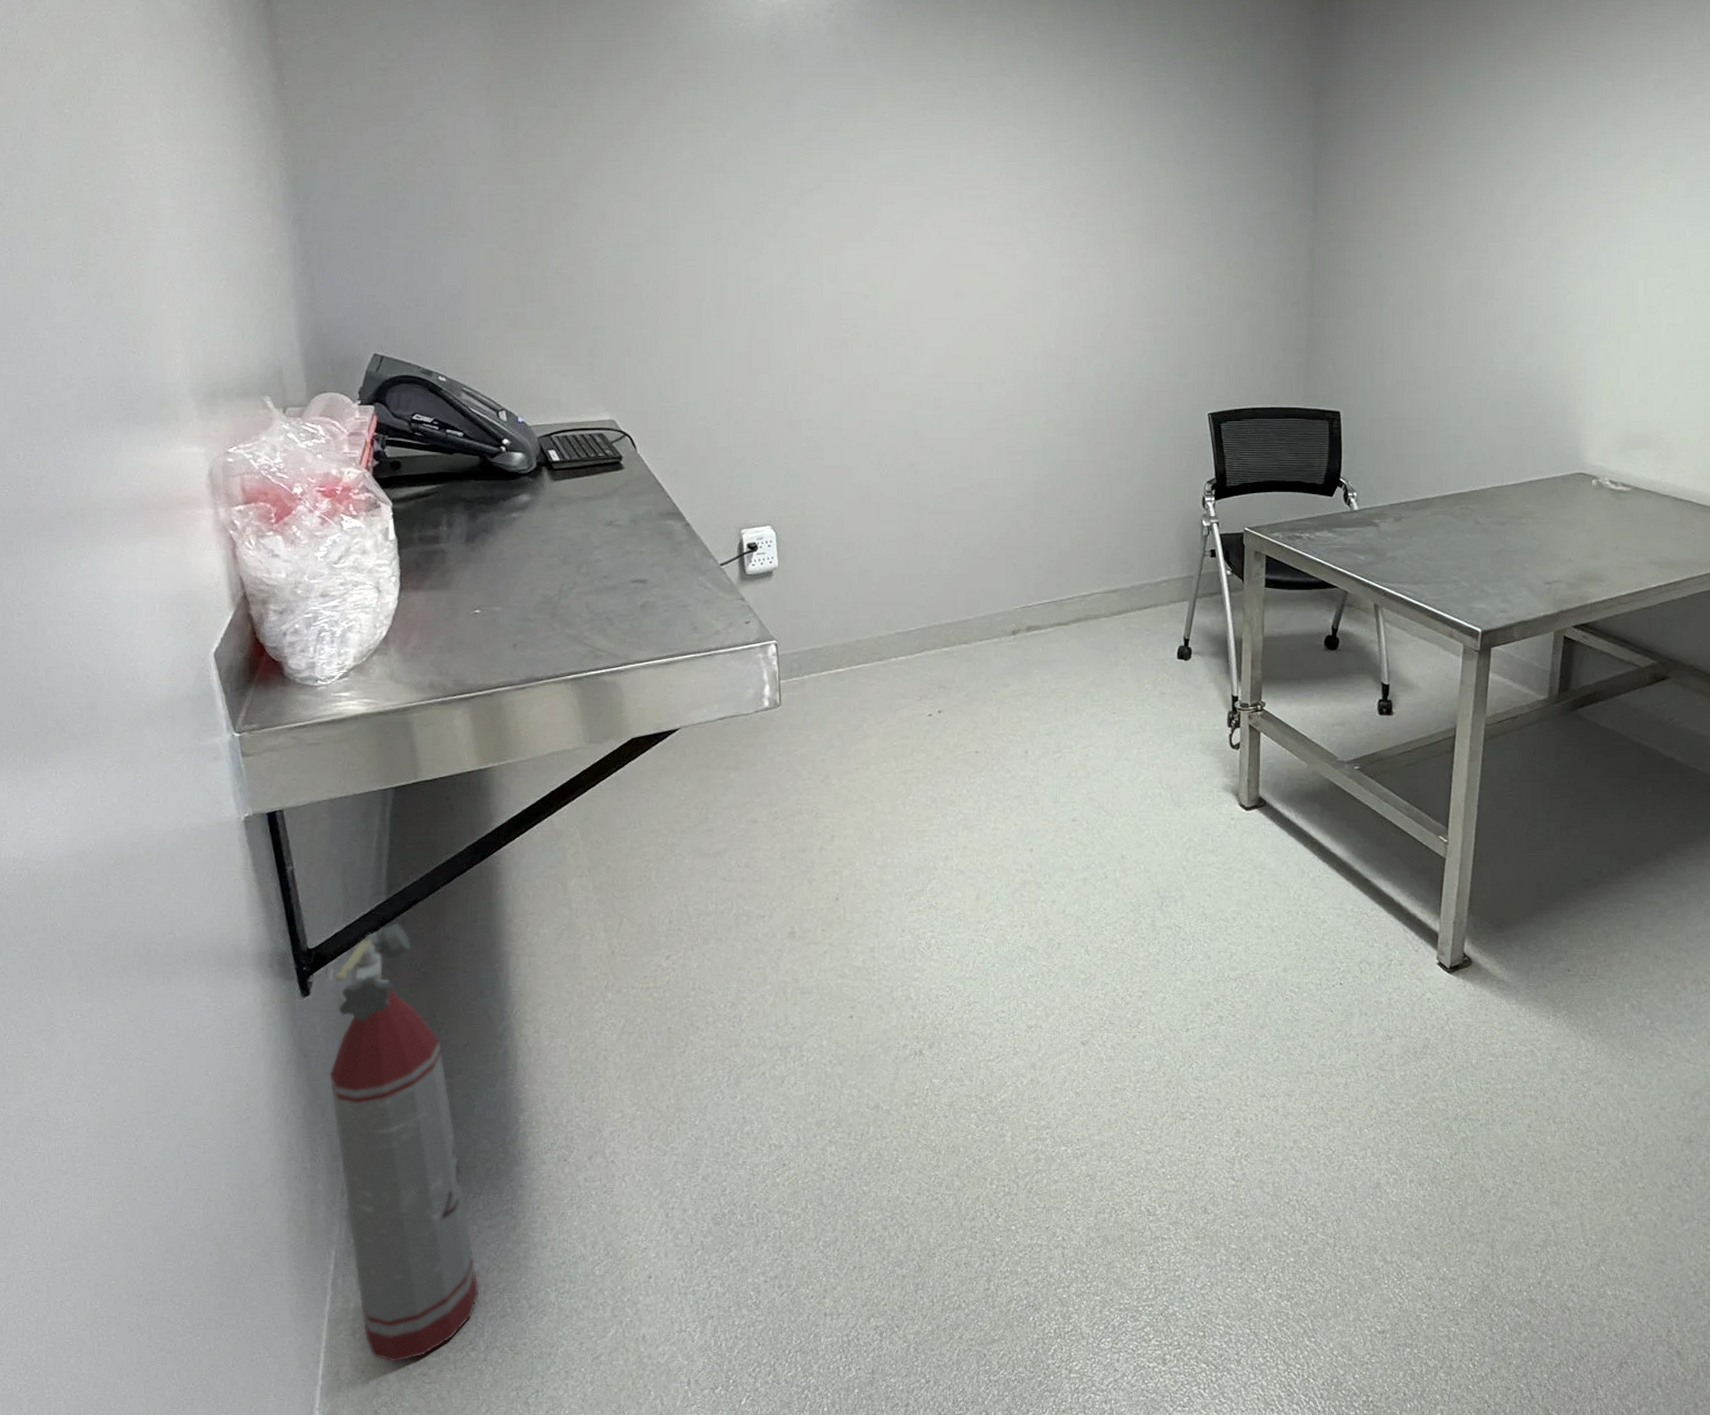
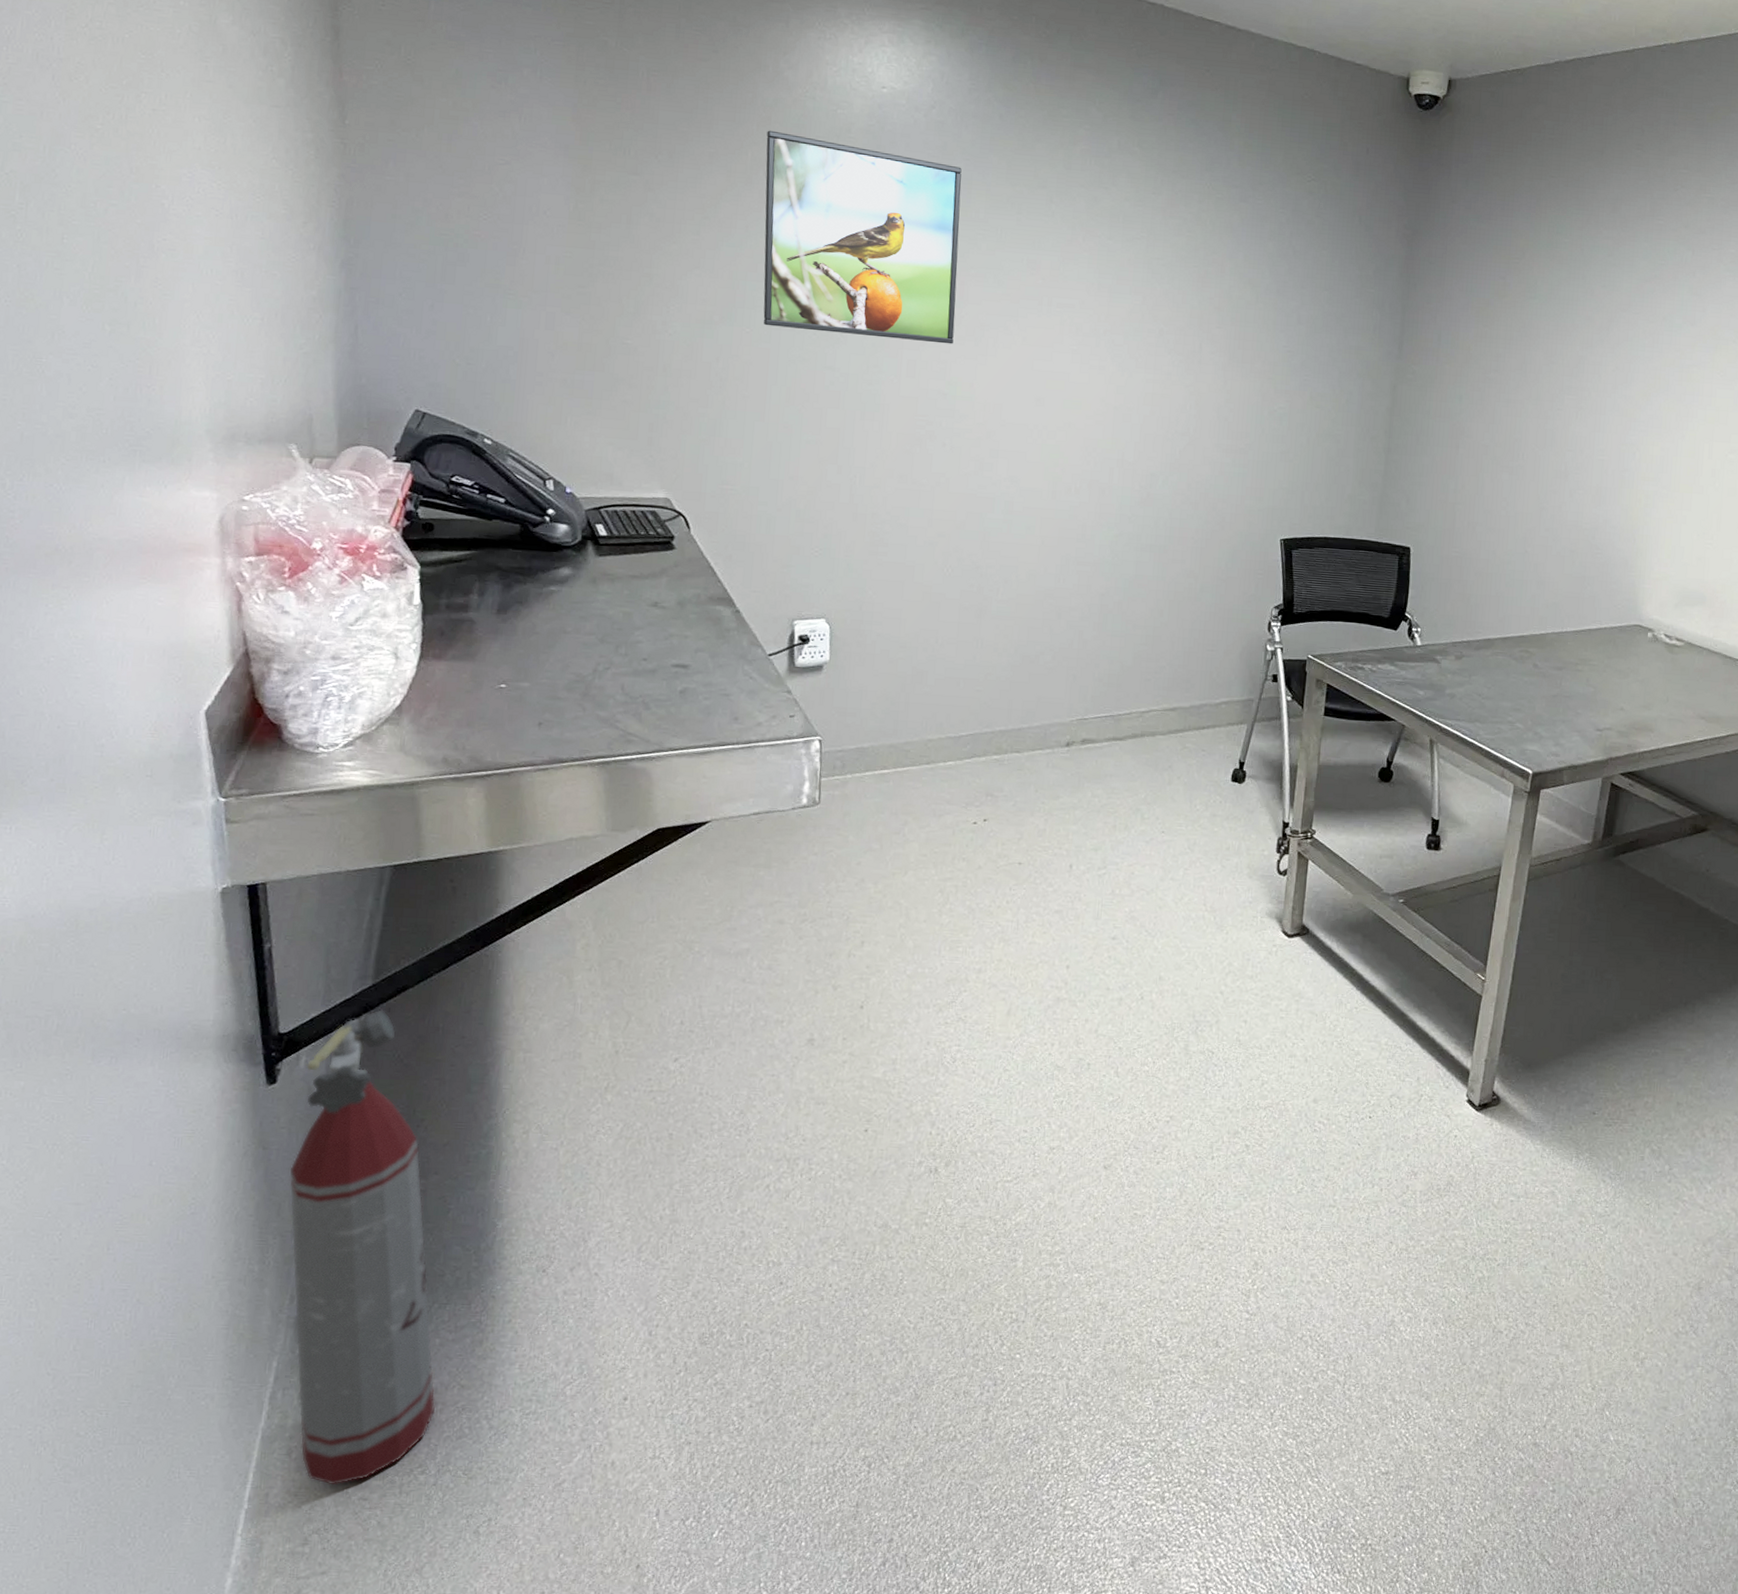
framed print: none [675,50,870,246] -> present [763,130,962,344]

